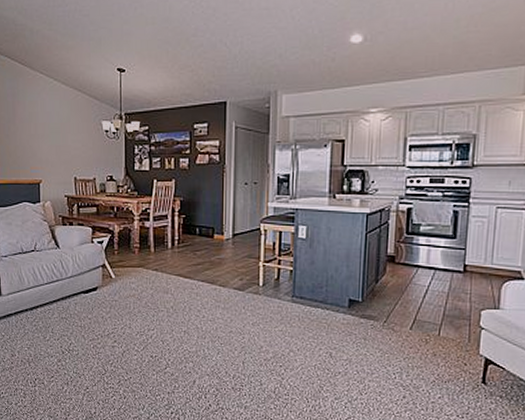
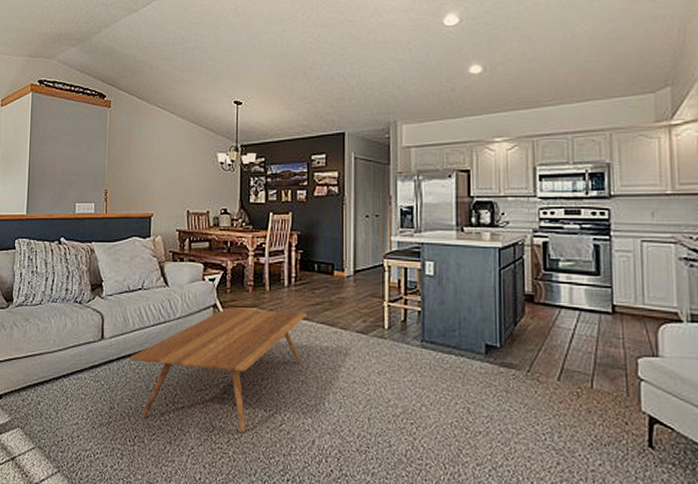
coffee table: none [26,267,190,376] -> present [129,307,308,434]

